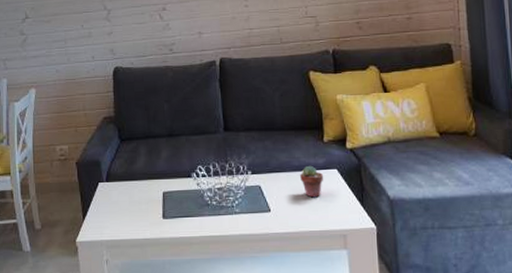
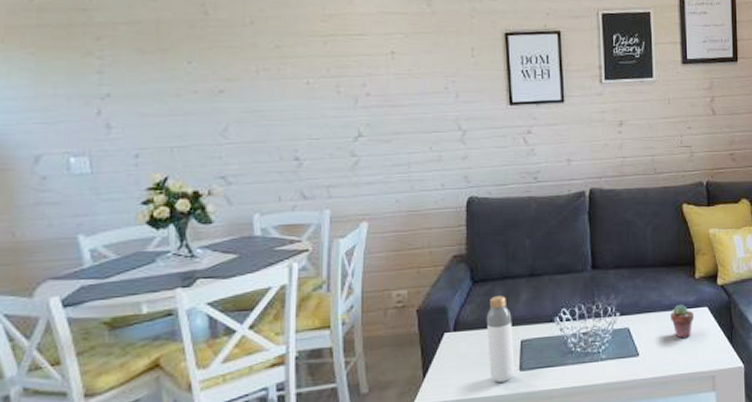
bottle: none [132,153,159,227] -> present [486,296,515,382]

